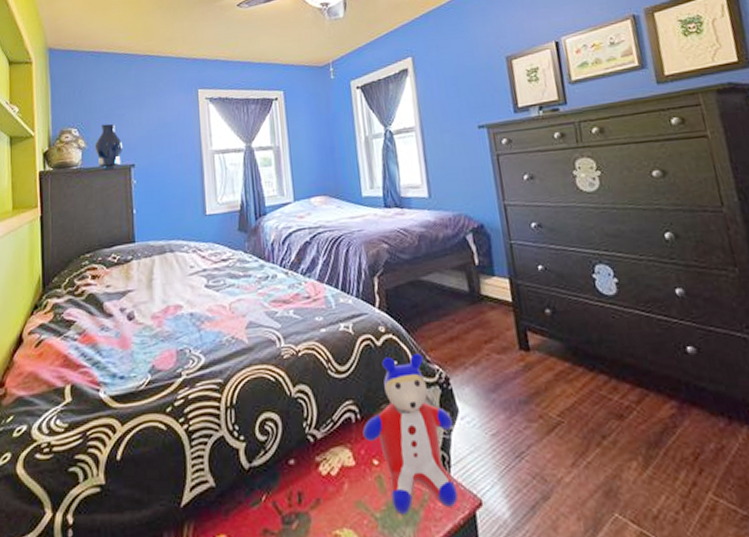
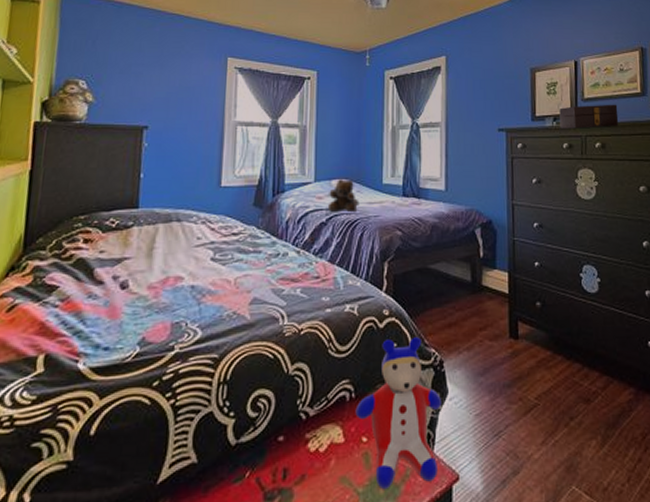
vase: present [94,123,123,171] -> none [103,80,138,129]
teddy bear: none [309,196,341,230] -> present [327,179,359,213]
jewelry box: none [544,82,618,117] -> present [559,104,619,129]

